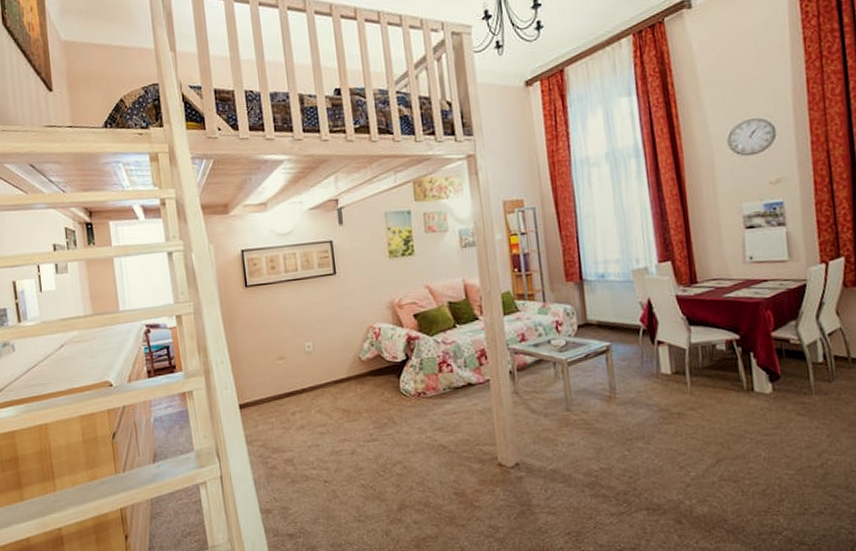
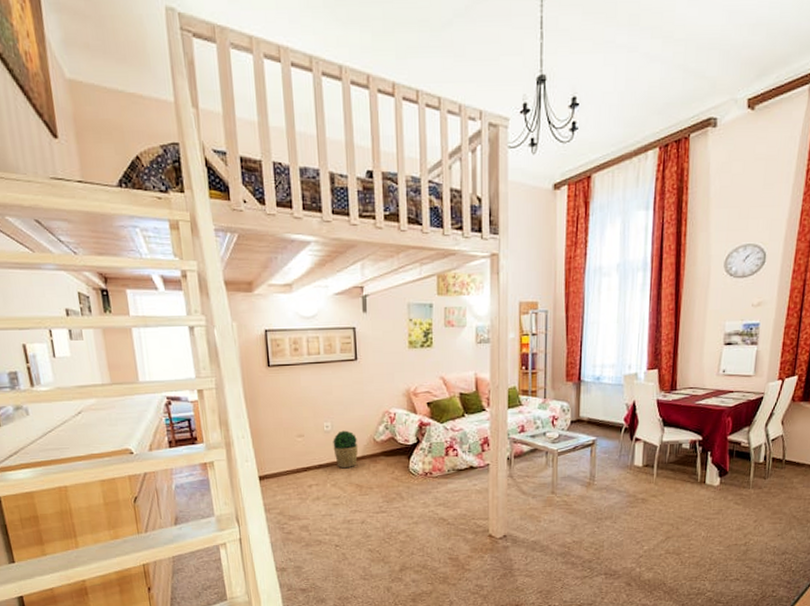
potted plant: none [315,349,343,392] -> present [333,430,359,469]

